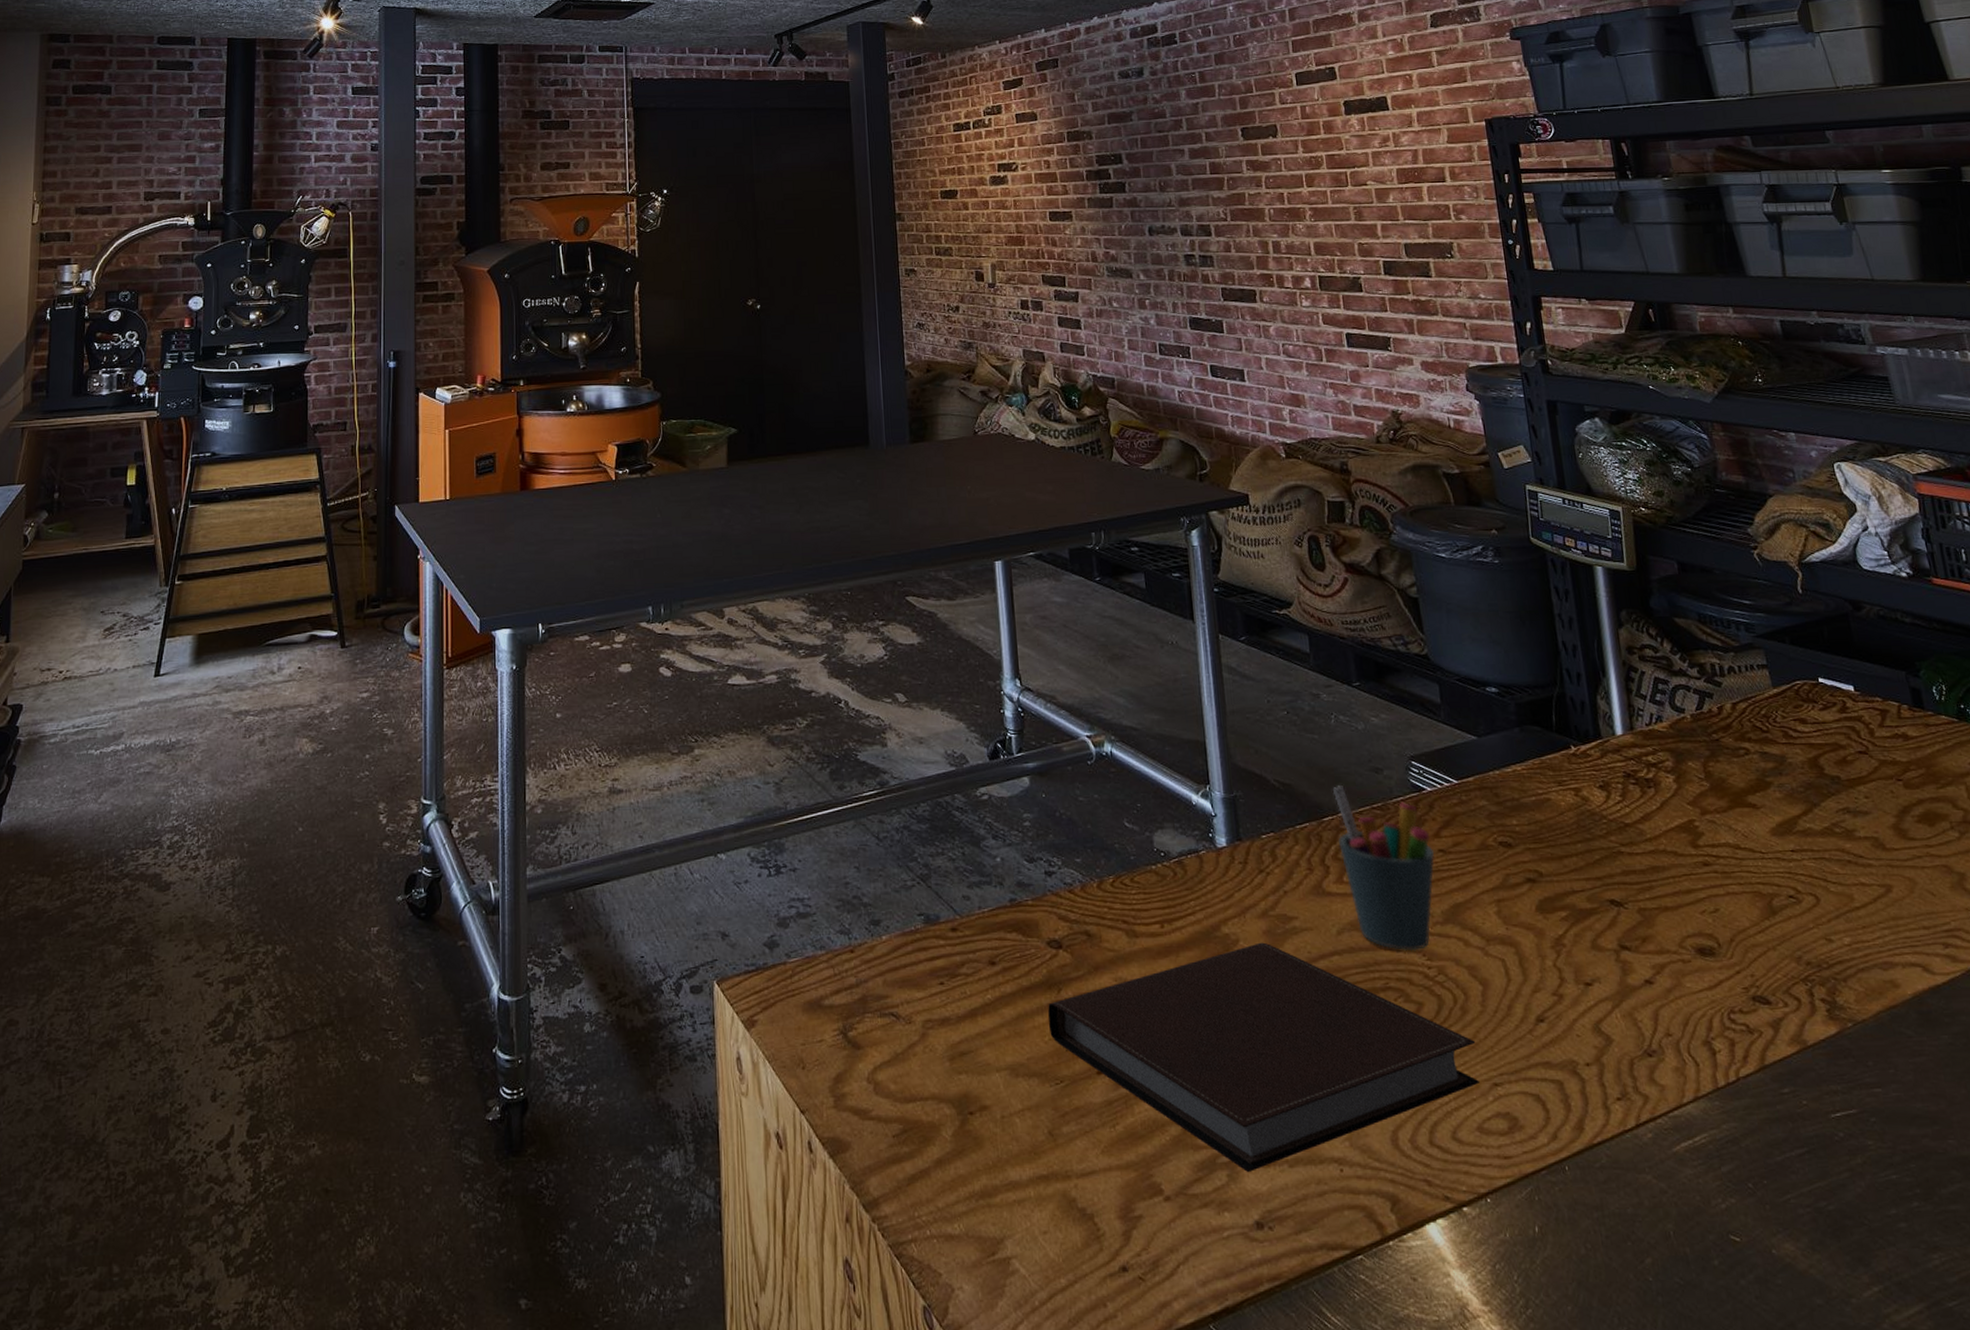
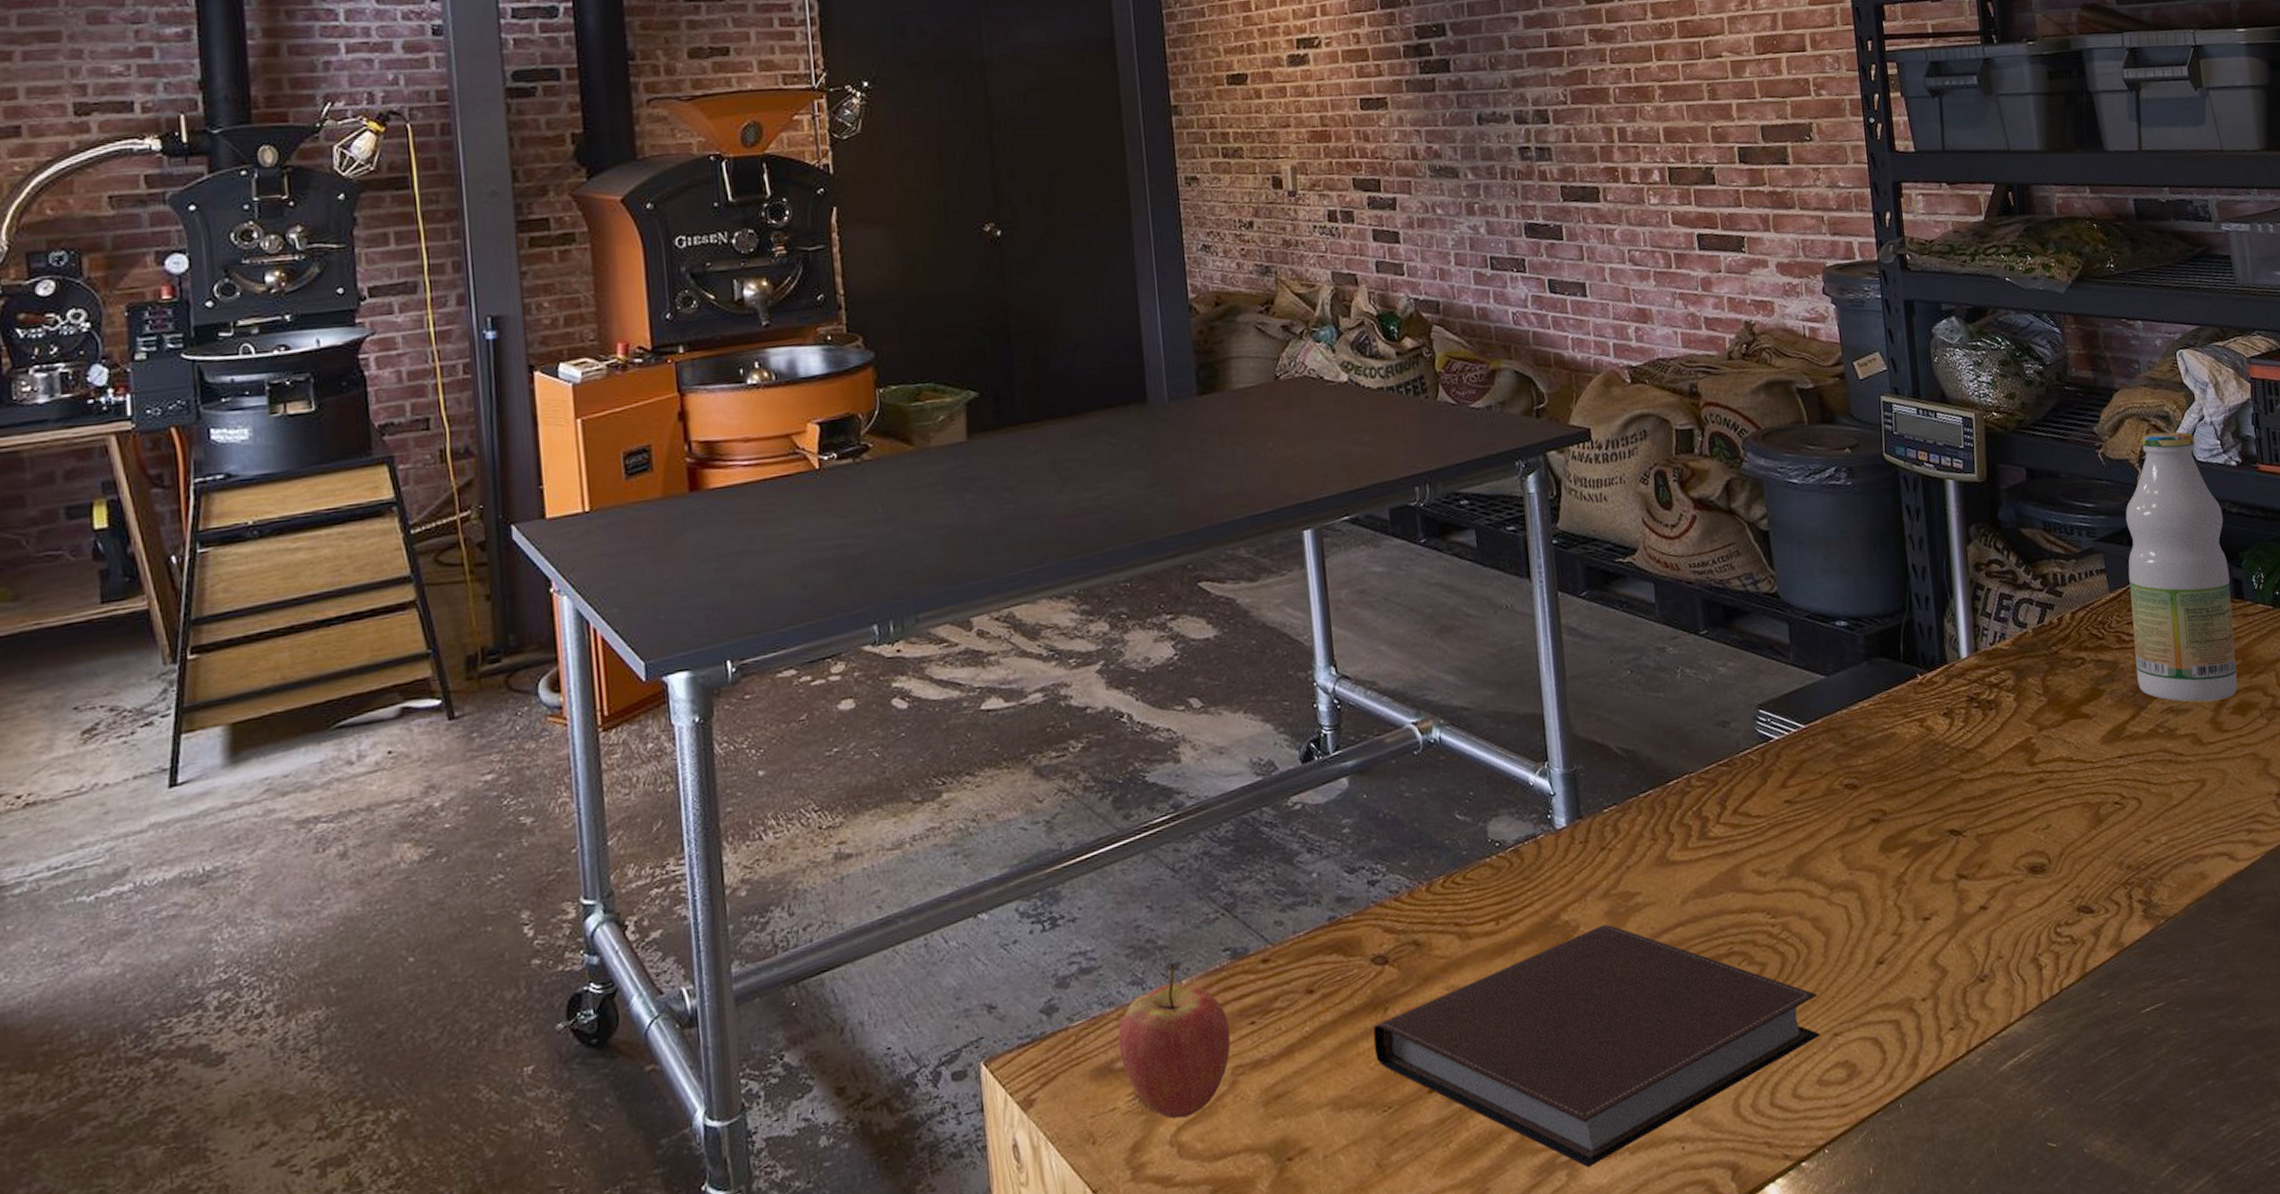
fruit: none [827,920,922,1059] -> present [1118,963,1231,1119]
pen holder: present [1332,784,1435,951] -> none [1677,744,1781,913]
bottle: none [1786,538,1922,807] -> present [2125,431,2238,702]

